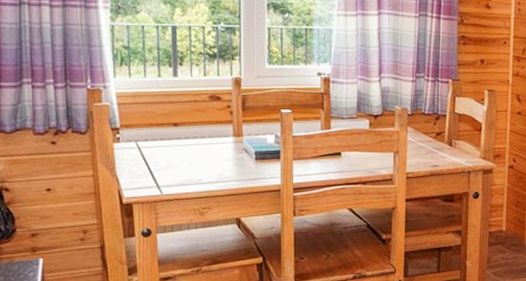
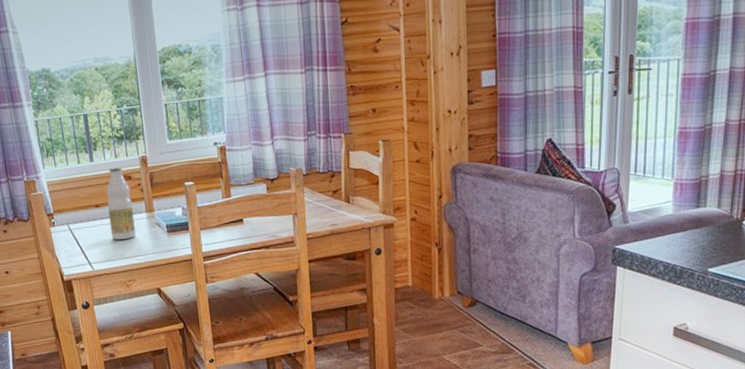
bottle: none [188,86,219,163] -> present [106,167,136,240]

